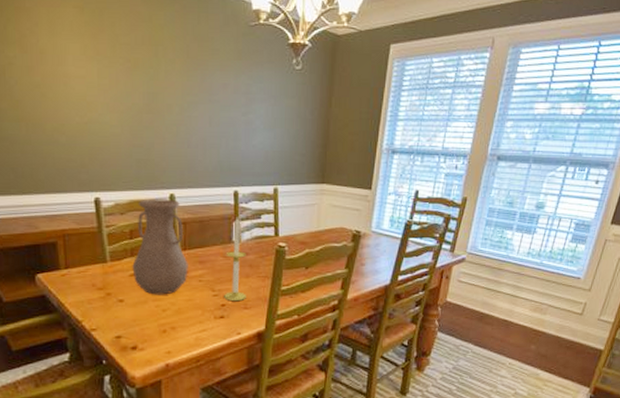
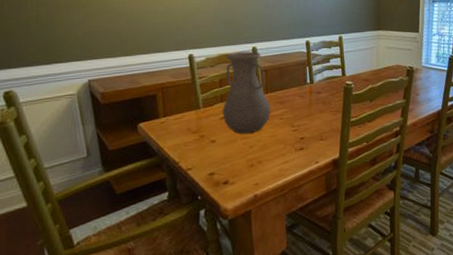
candle: present [224,217,246,302] -> none [302,62,322,135]

